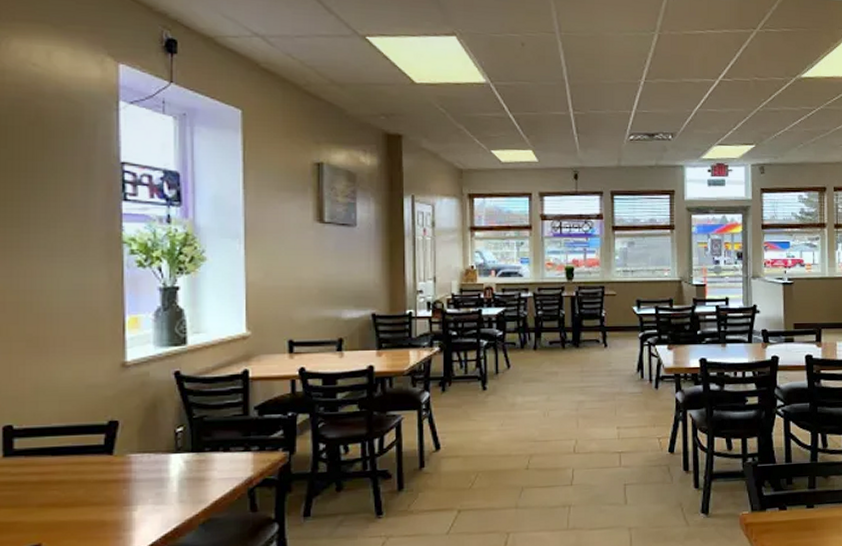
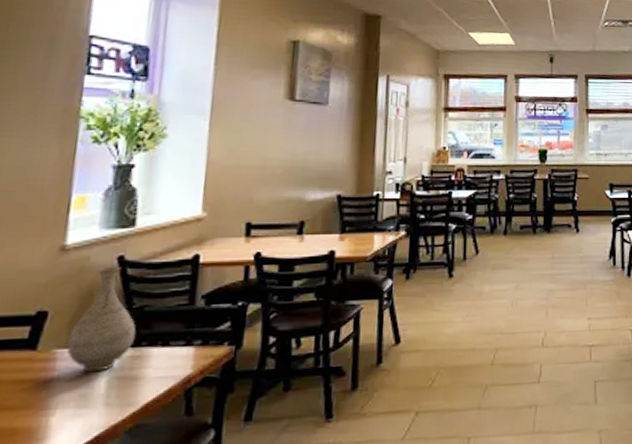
vase: none [139,380,199,474] -> present [67,266,136,373]

